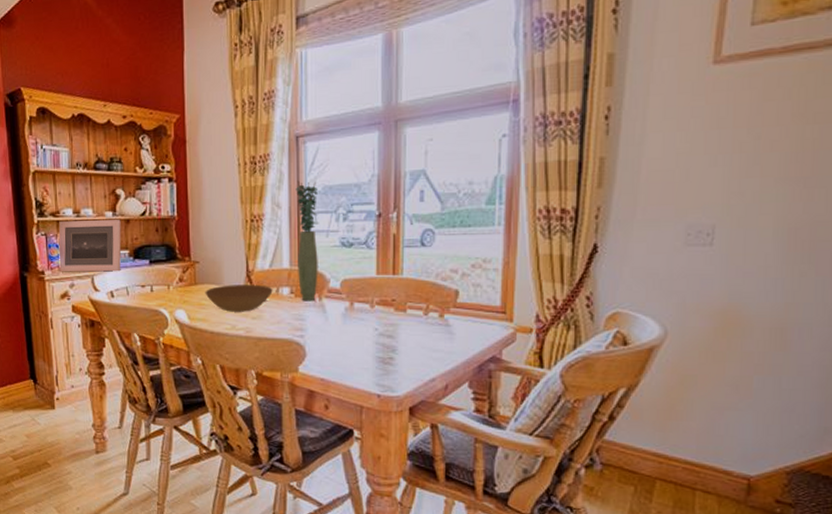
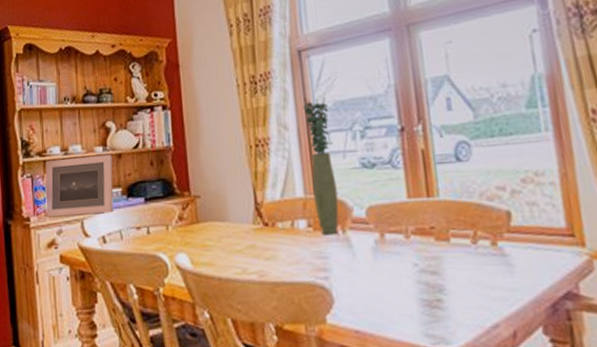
bowl: present [205,284,273,312] -> none [208,218,287,253]

